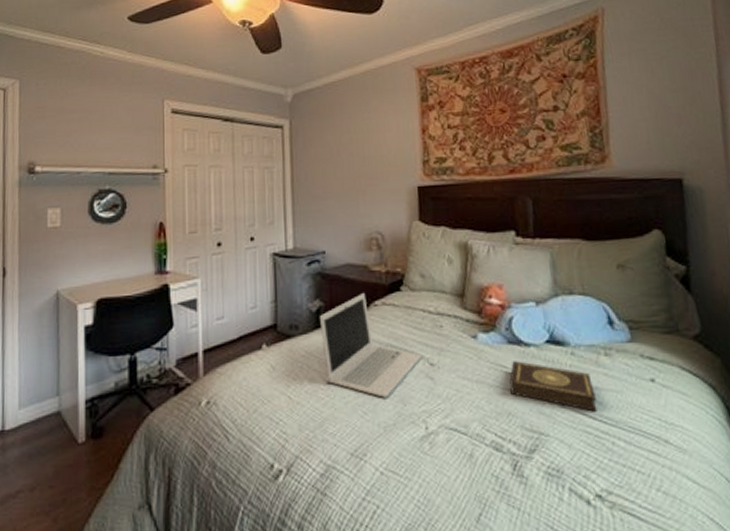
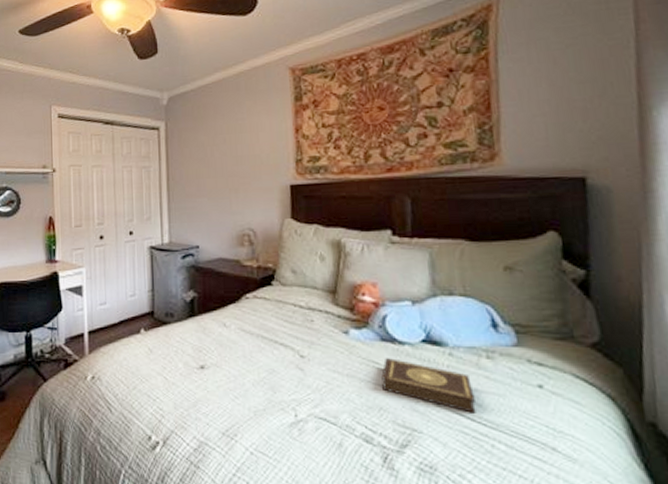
laptop: present [319,293,422,398] -> none [193,286,293,384]

